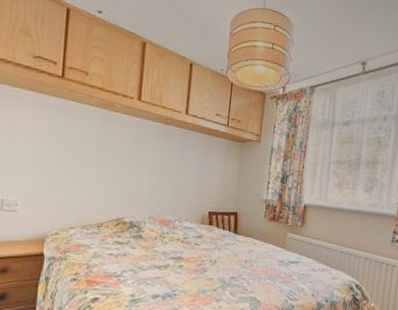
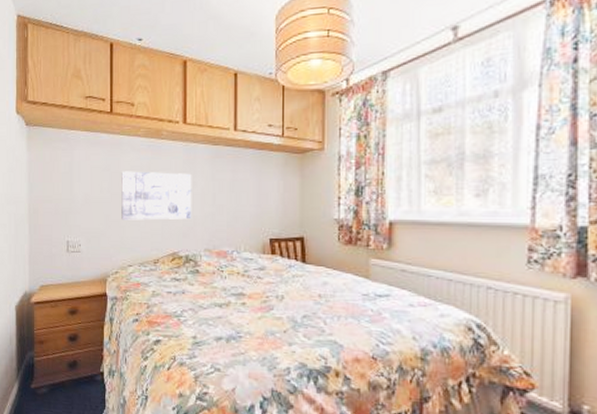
wall art: none [66,136,143,189] -> present [121,171,192,220]

